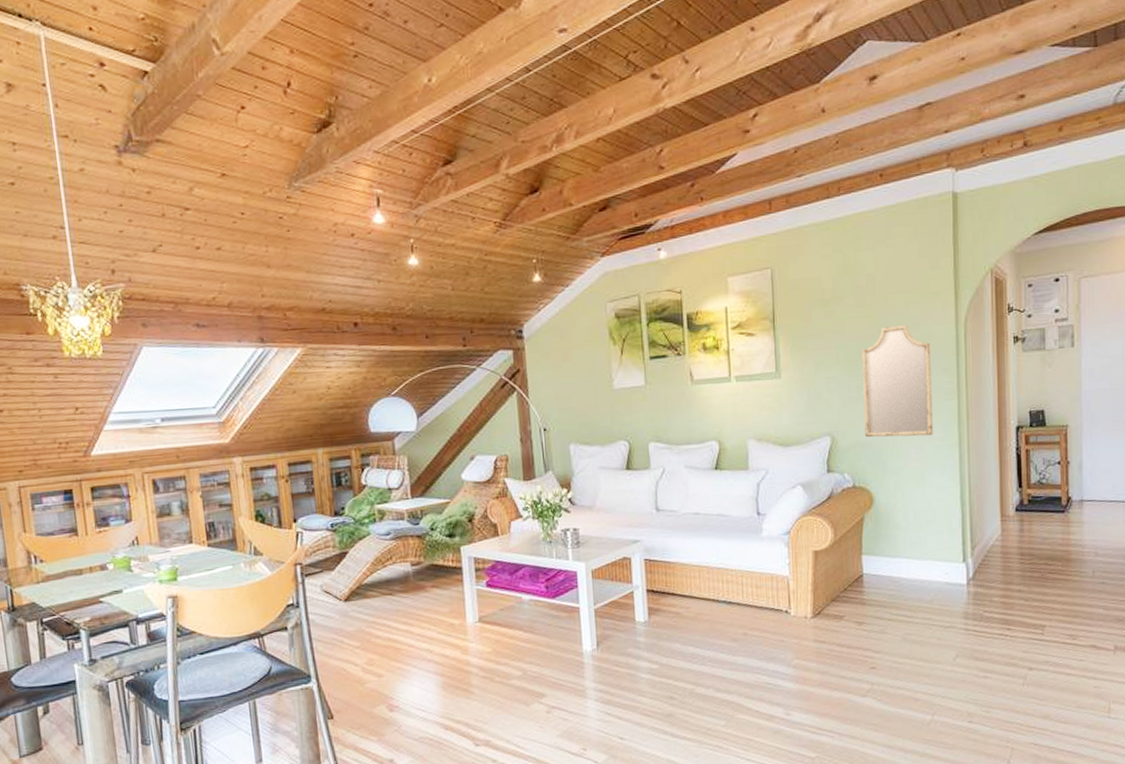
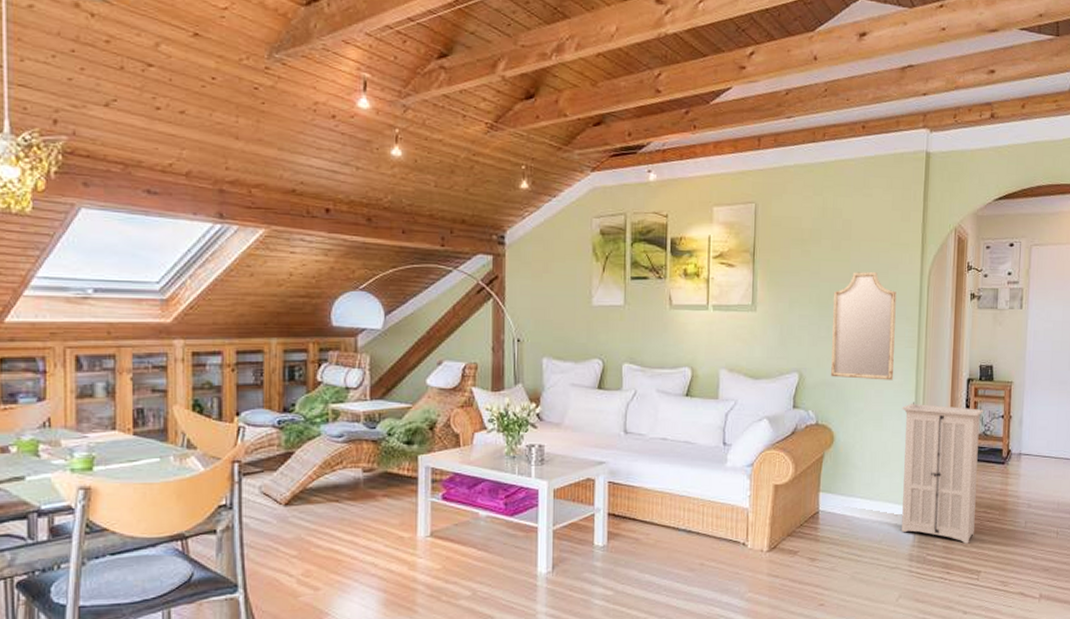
storage cabinet: none [945,454,1038,598] -> present [902,401,985,544]

